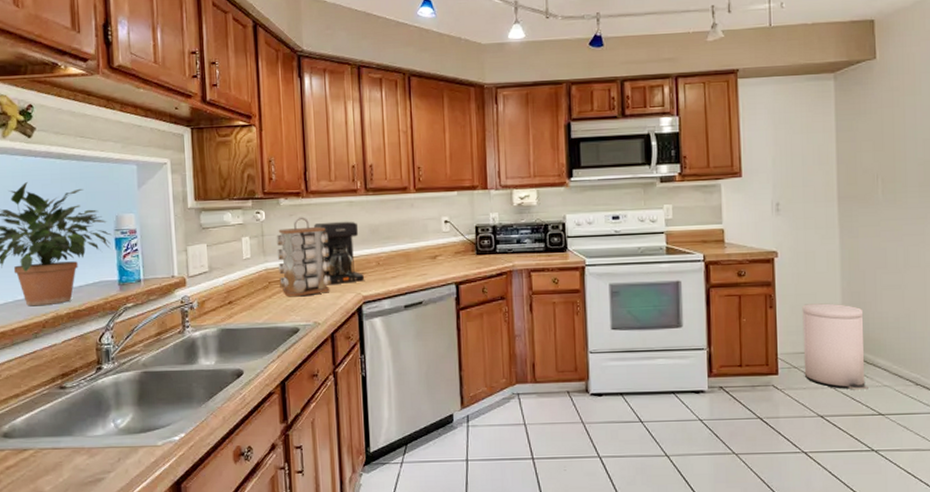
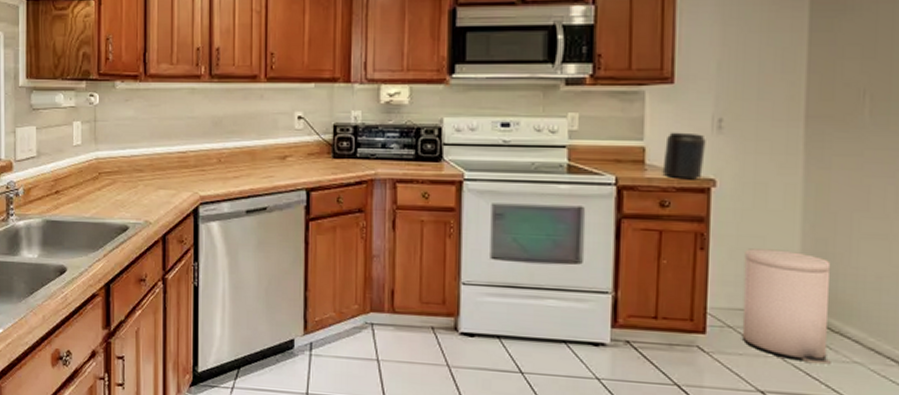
spice rack: present [276,217,331,297] -> none [109,102,166,192]
coffee maker: present [313,221,364,285] -> none [150,110,202,181]
soda can: none [738,215,768,253] -> present [662,132,706,180]

